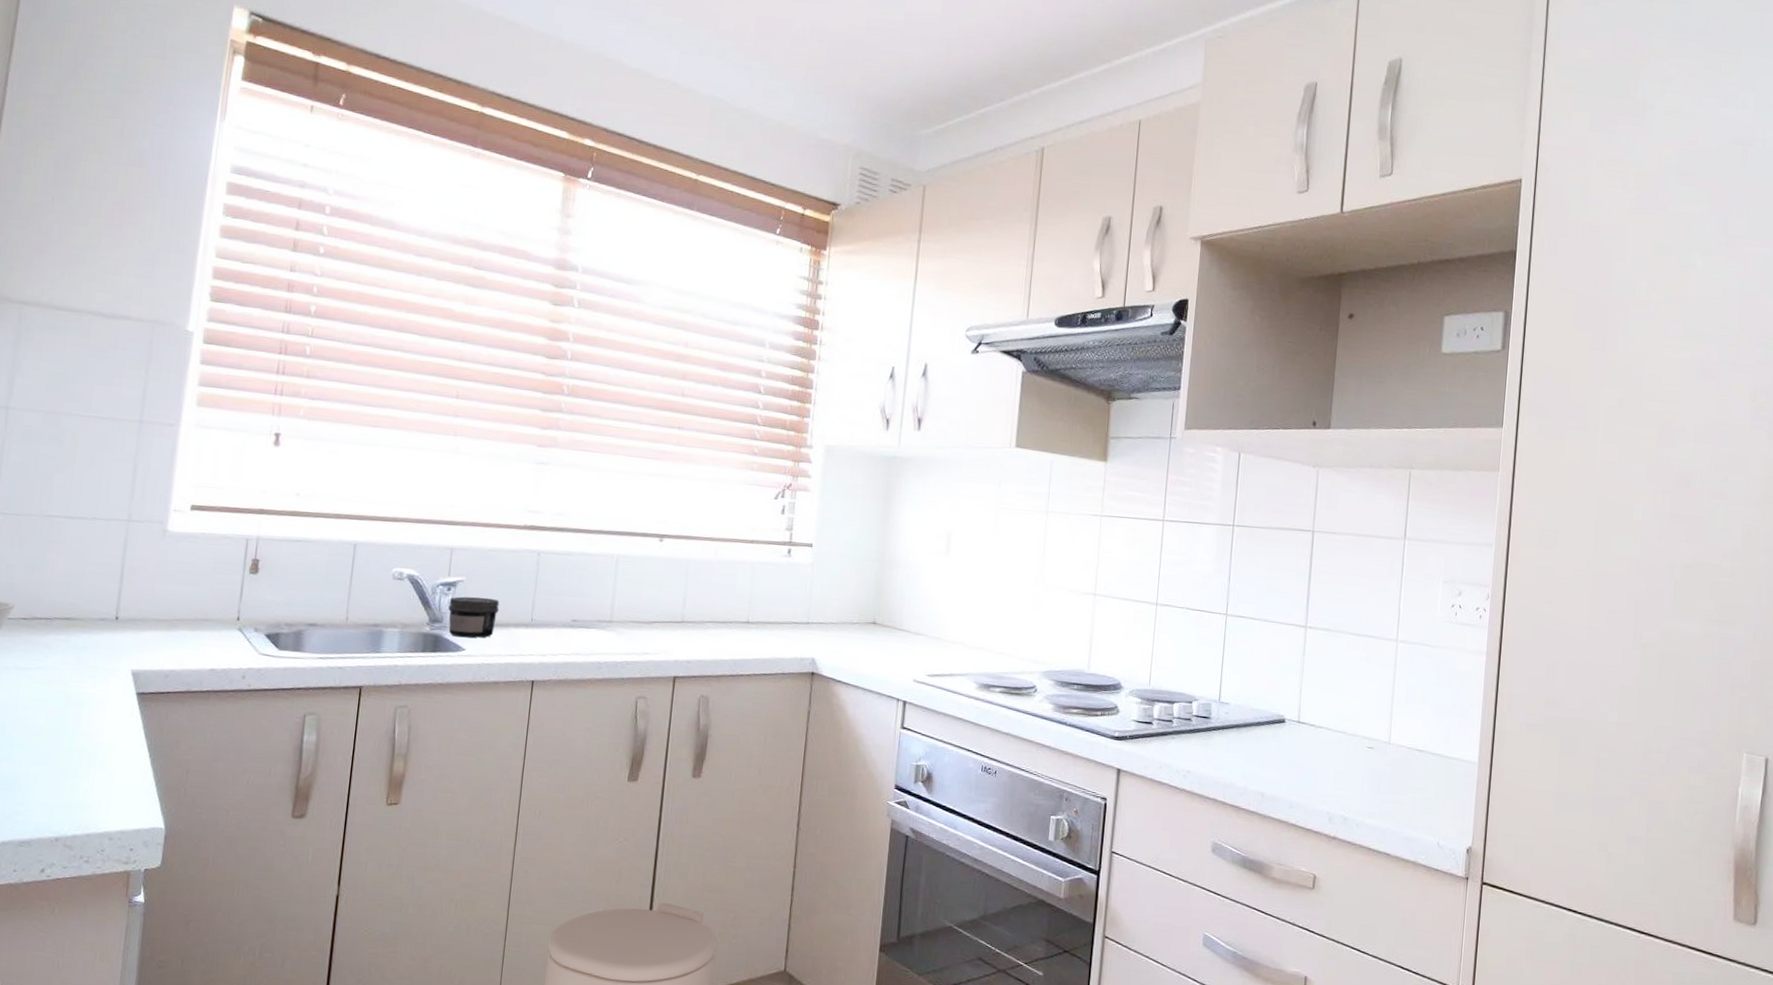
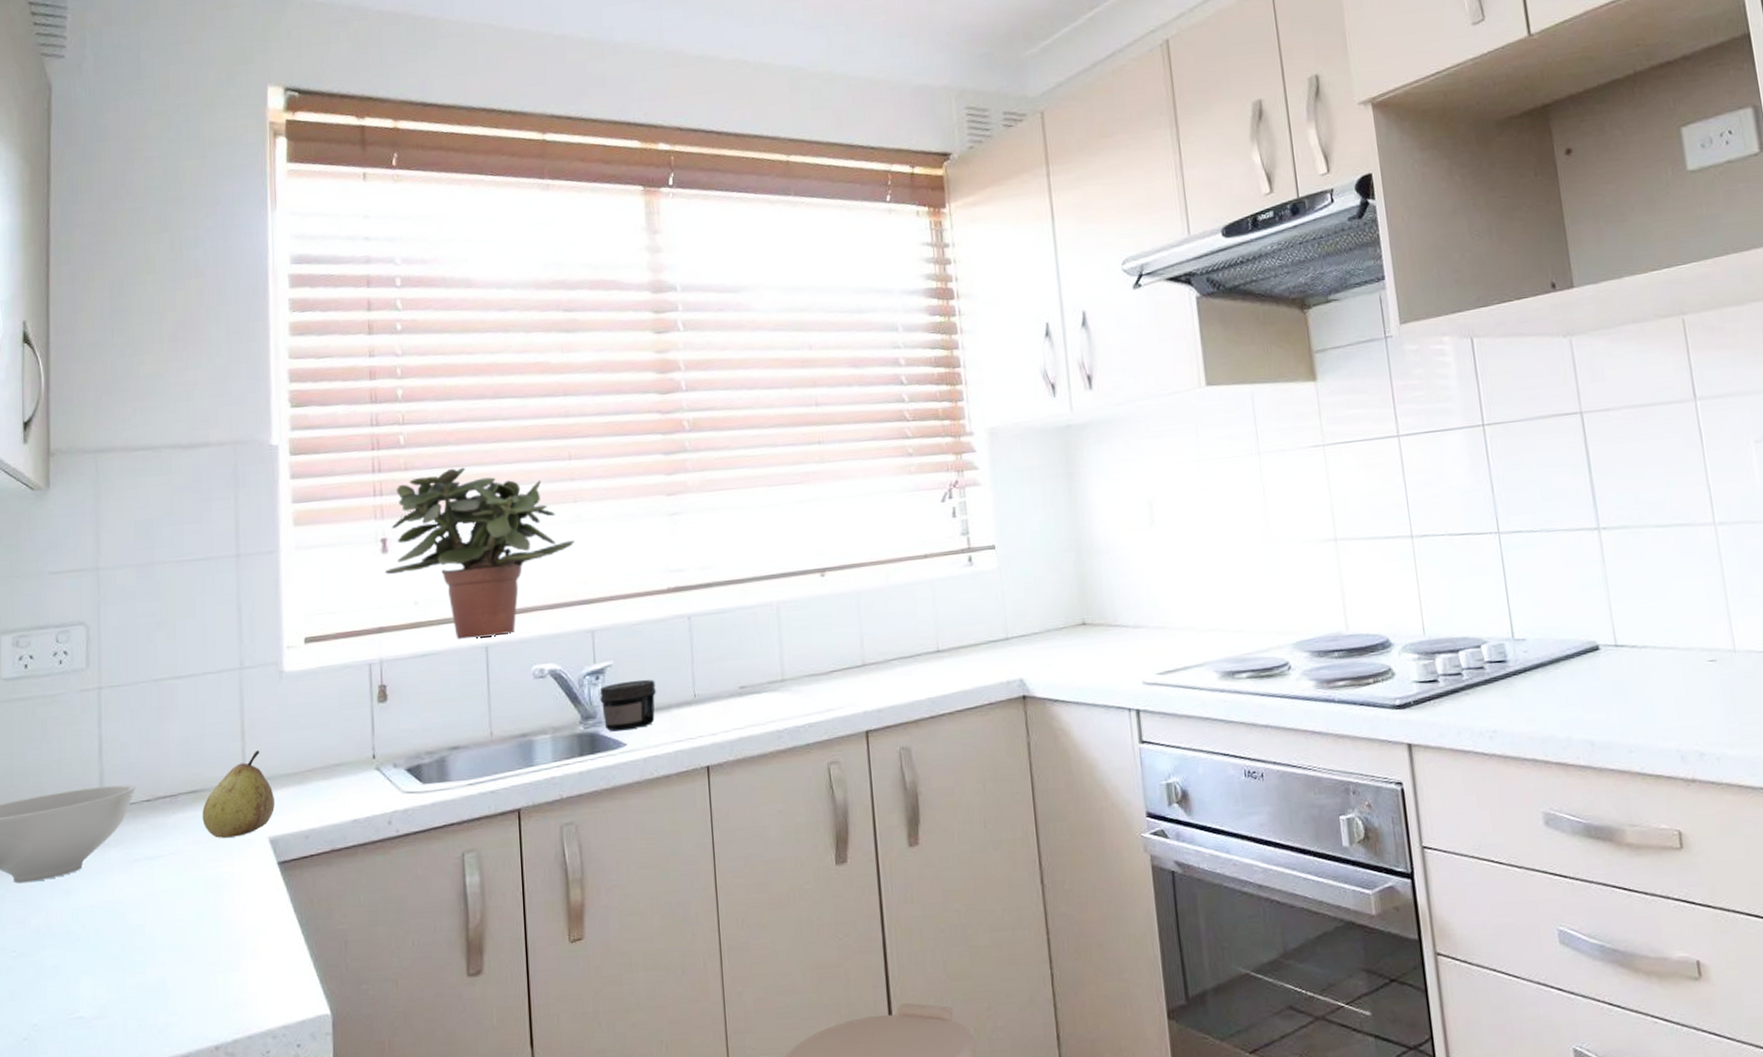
fruit: none [72,594,142,665] -> present [202,750,275,839]
potted plant: none [273,384,450,537] -> present [384,467,575,640]

